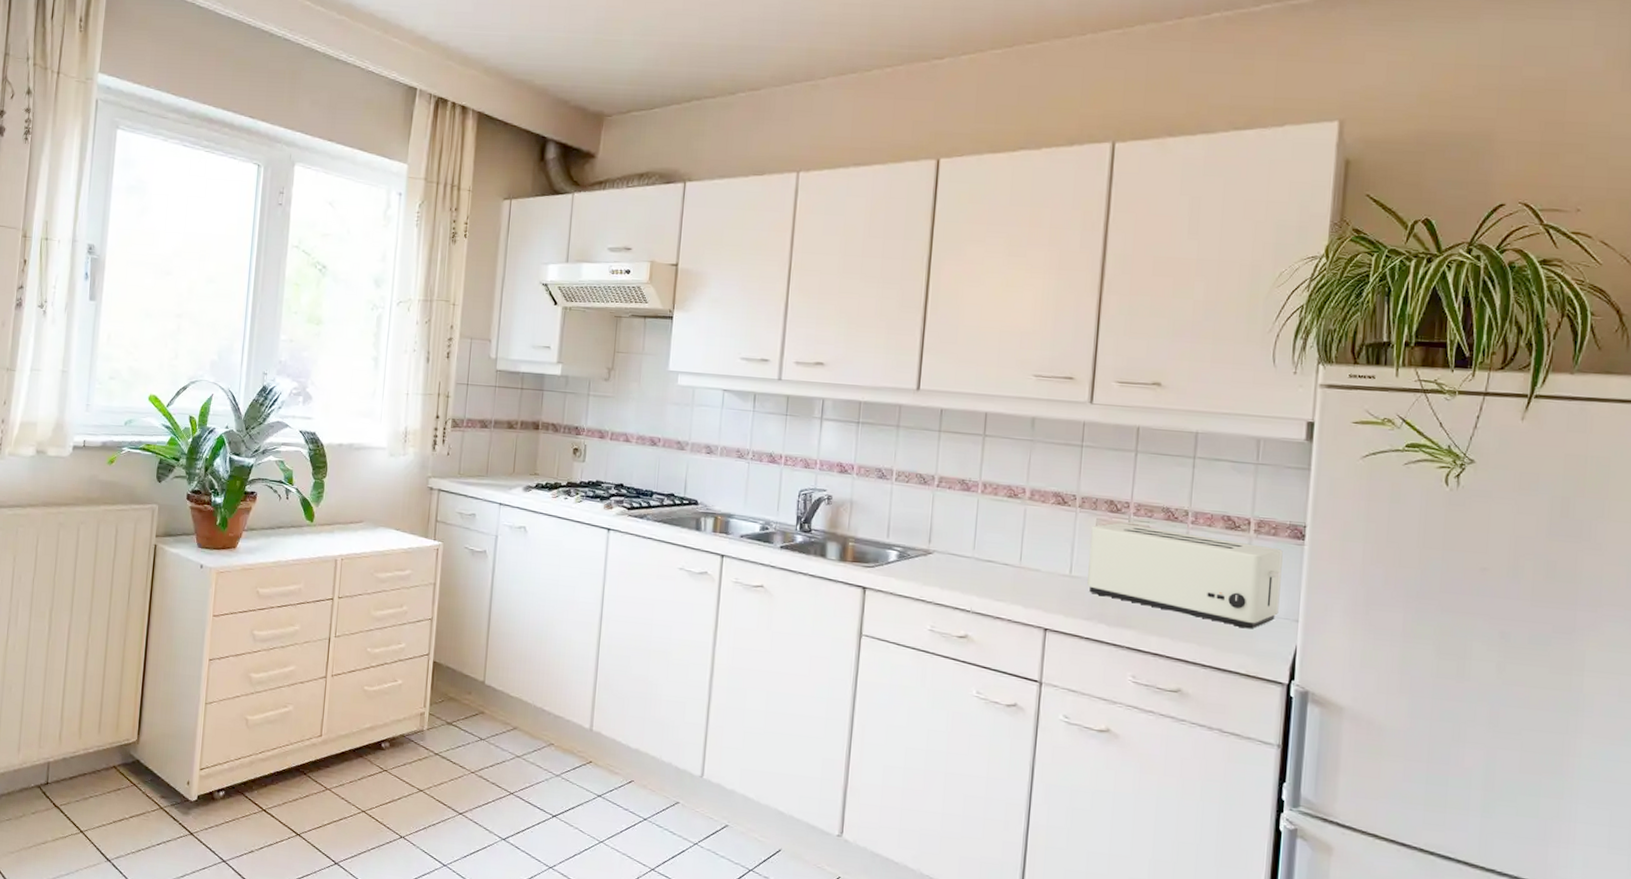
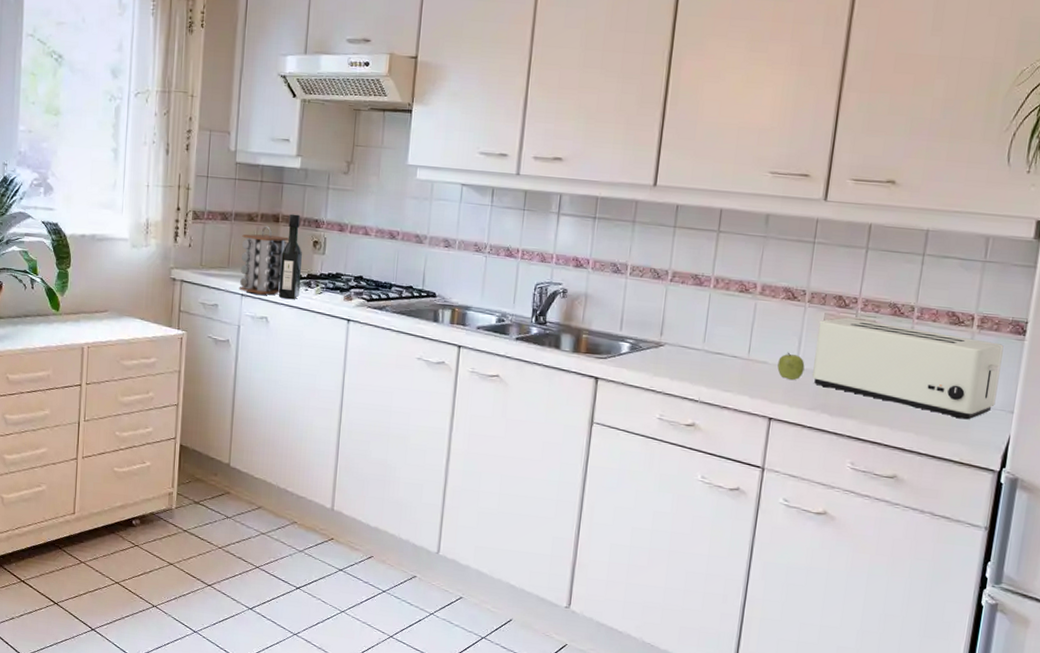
spice rack: none [497,433,549,504] -> present [238,226,289,295]
bottle: none [538,421,562,508] -> present [279,213,302,299]
fruit: none [1050,559,1079,589] -> present [777,352,805,381]

